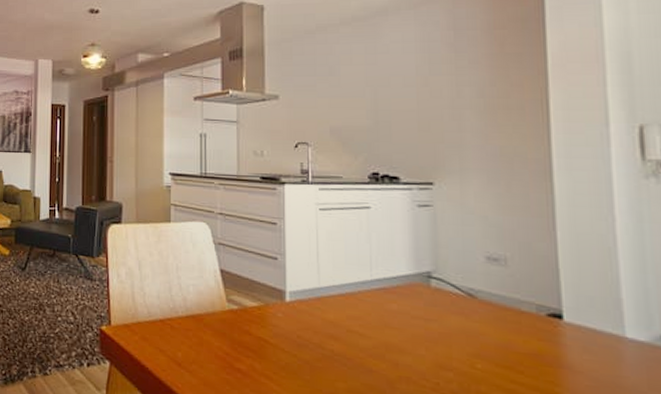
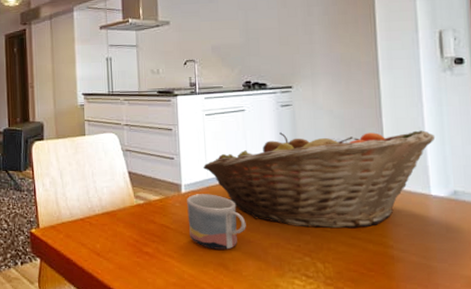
mug: none [292,304,367,378] -> present [187,194,246,250]
fruit basket: none [314,238,633,370] -> present [203,130,436,229]

